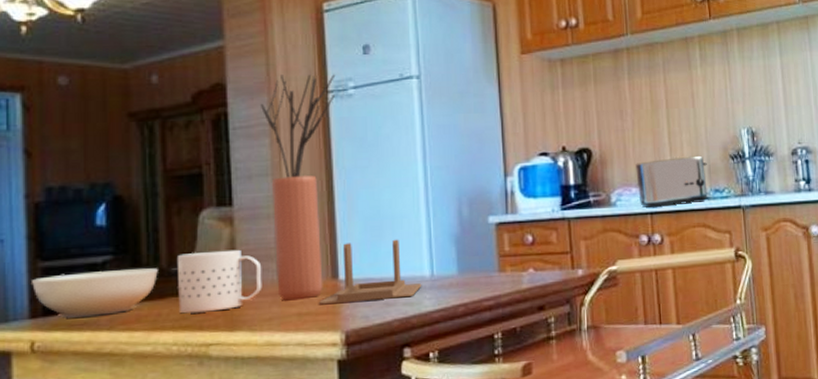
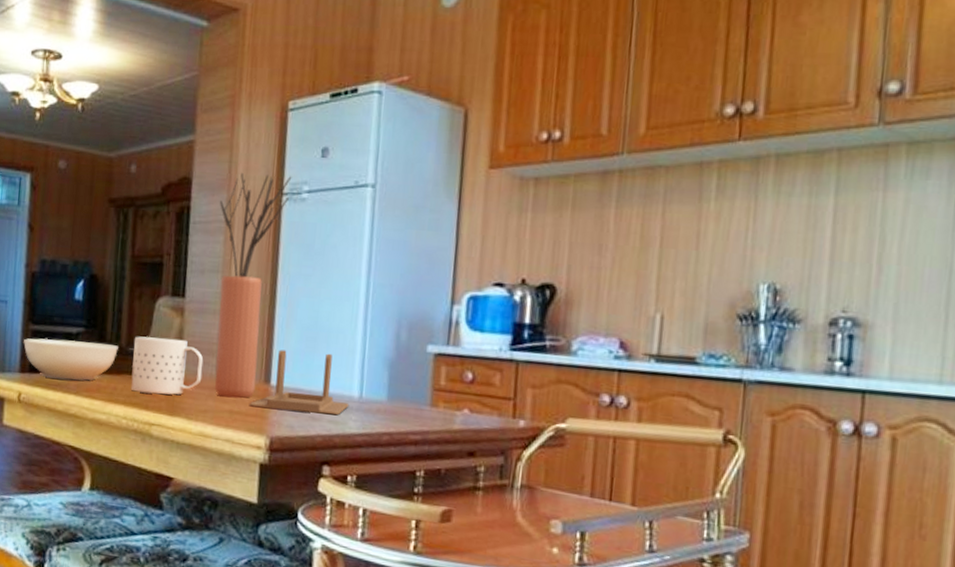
toaster: present [636,155,708,208] -> none [606,308,704,367]

